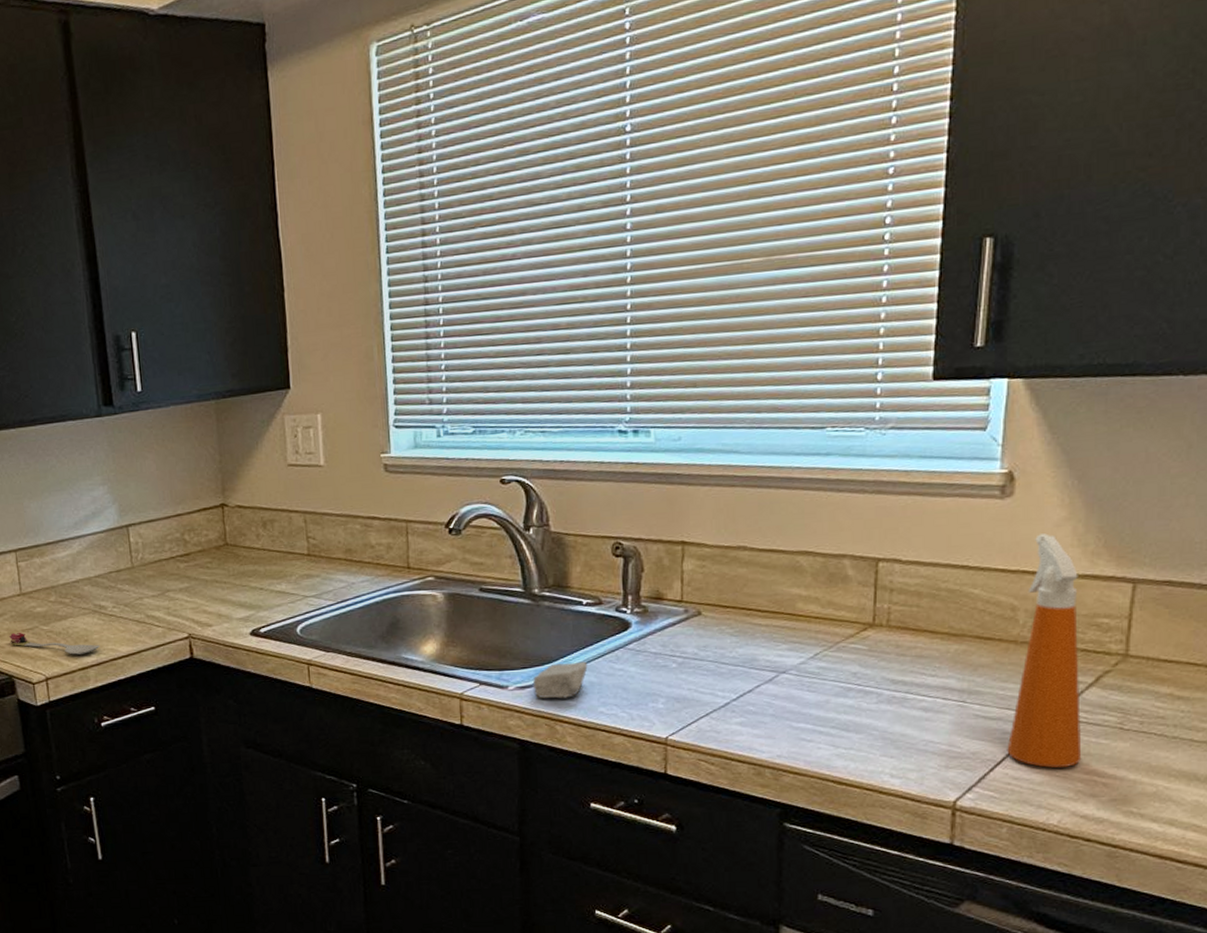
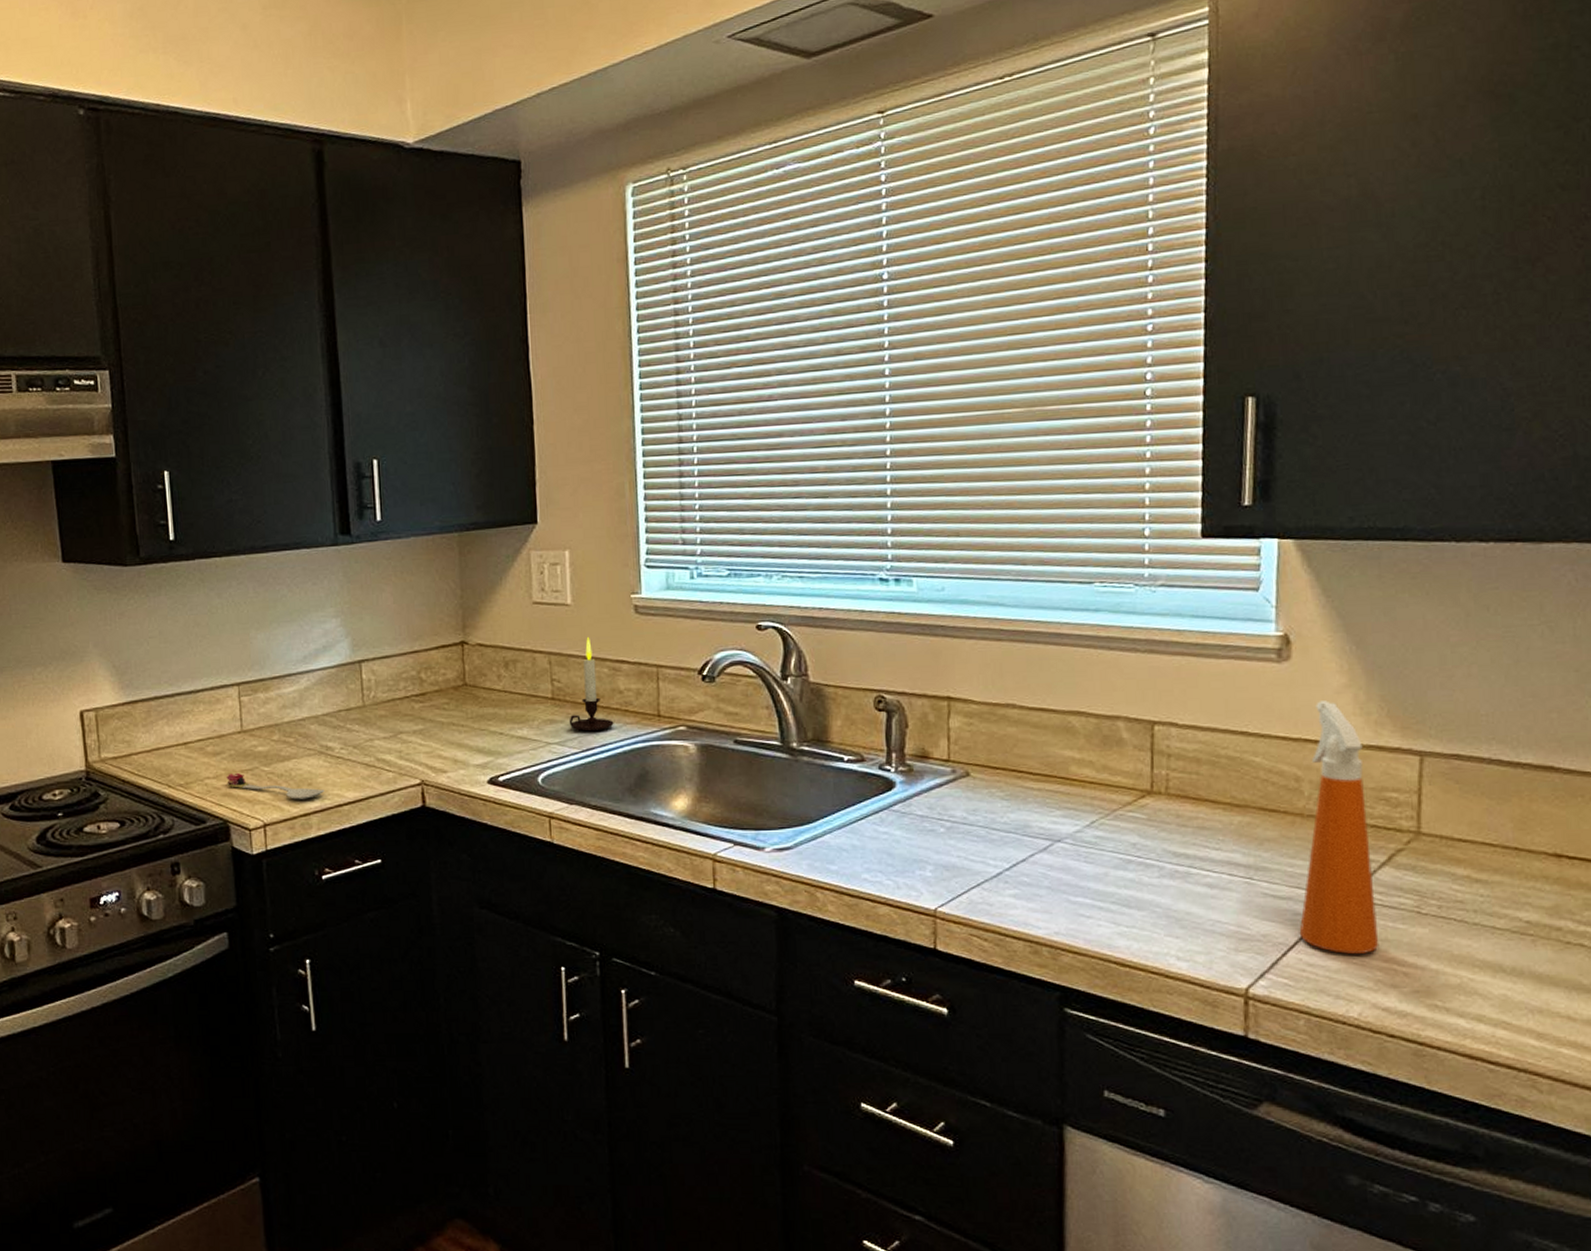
candle: none [324,496,367,585] -> present [569,637,614,732]
soap bar: present [533,661,588,699] -> none [792,823,850,863]

